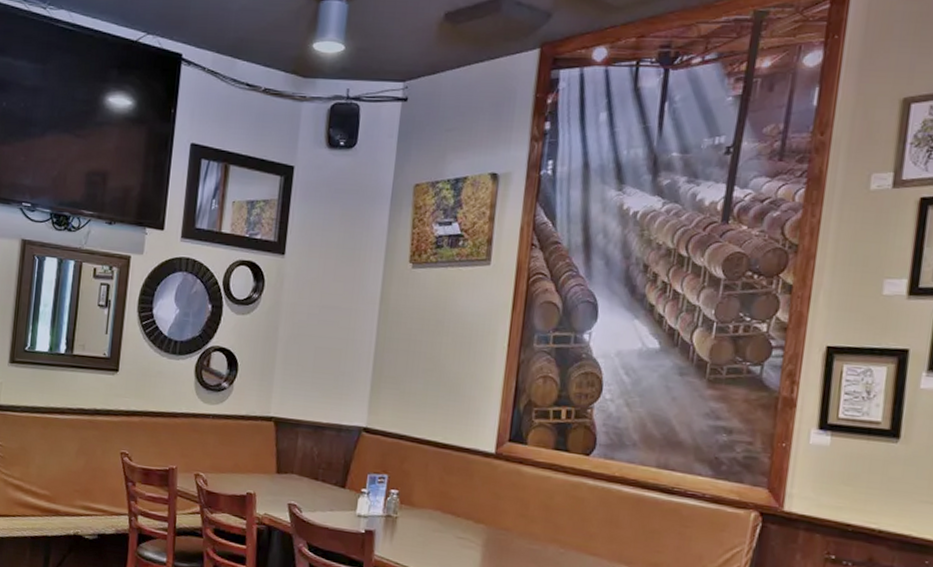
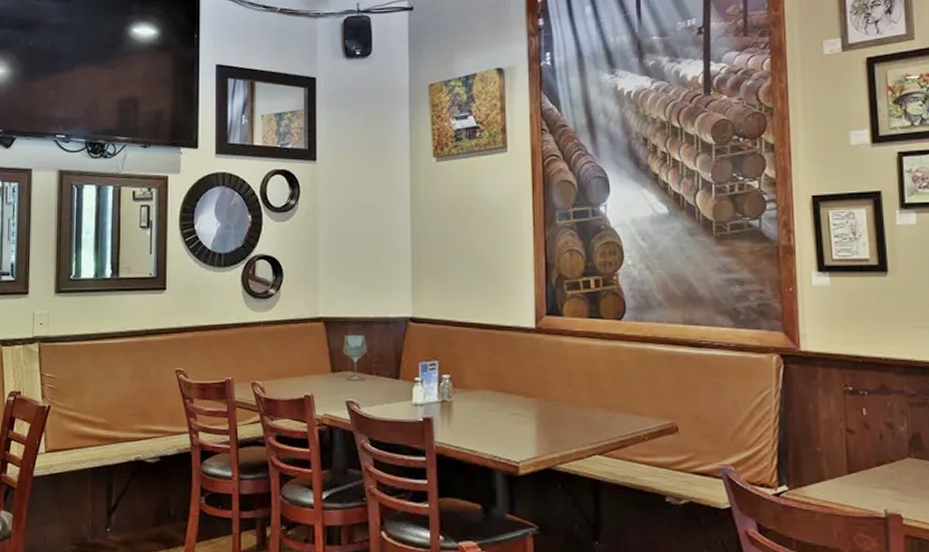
wine glass: none [290,437,317,486] -> present [342,334,368,382]

